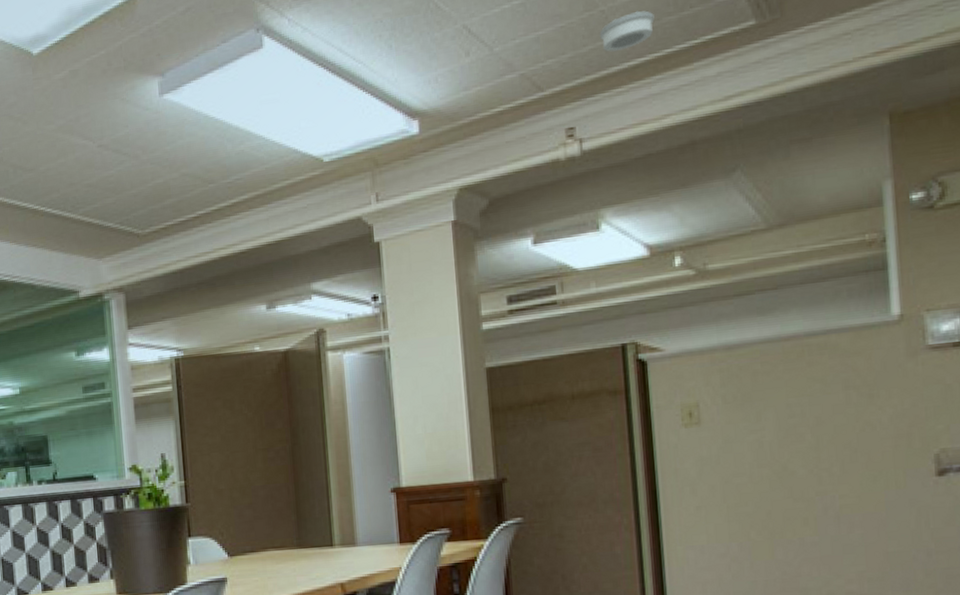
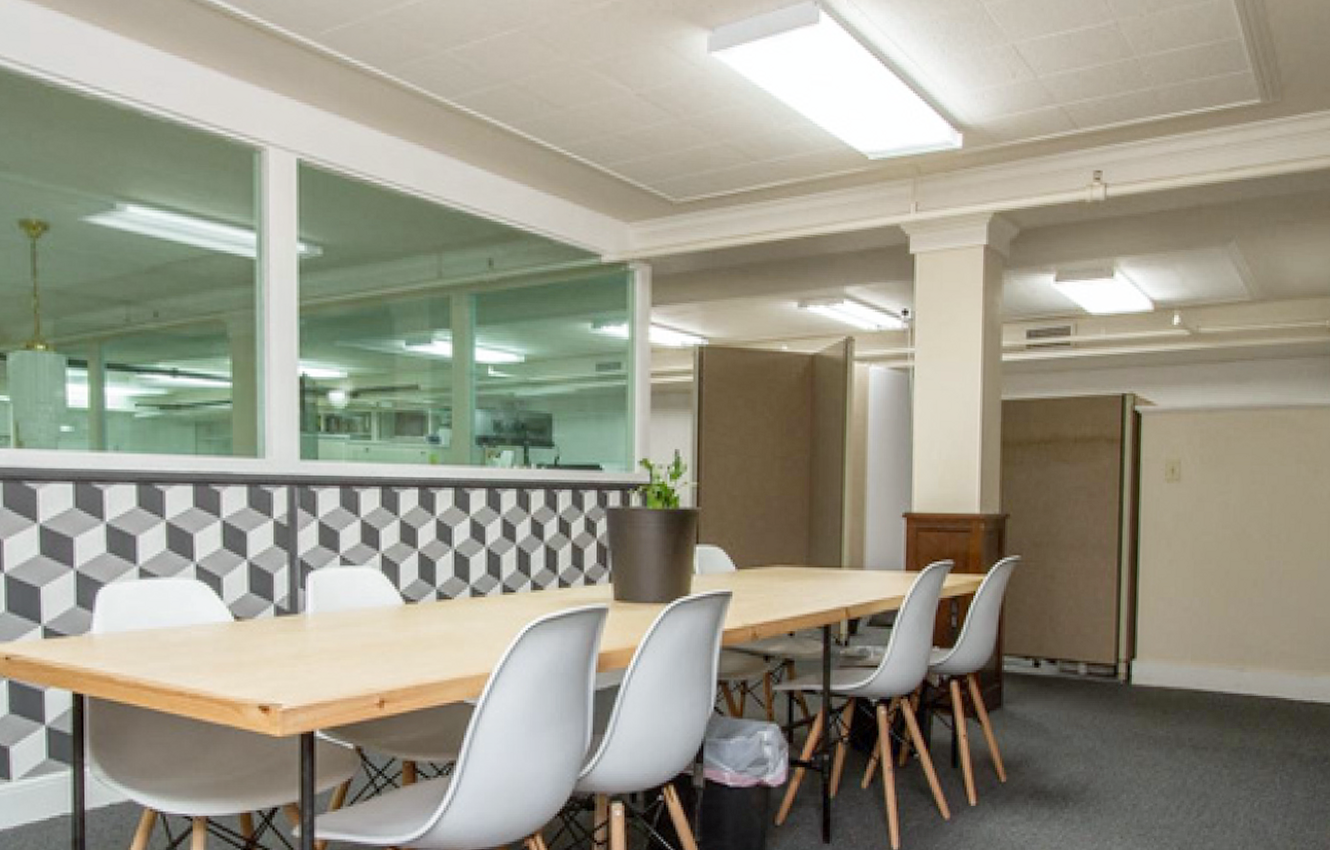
smoke detector: present [599,10,655,52] -> none [1131,67,1179,103]

